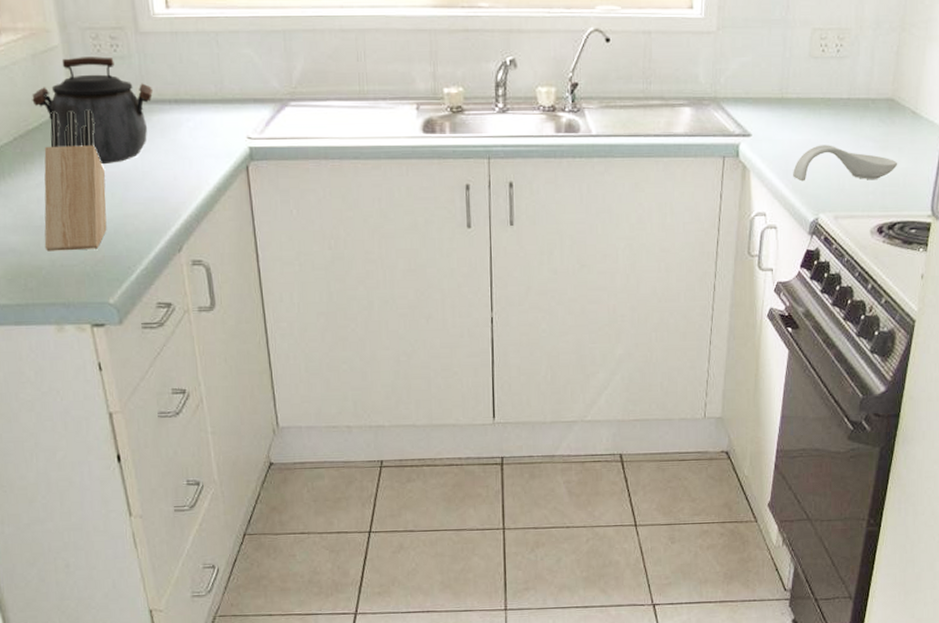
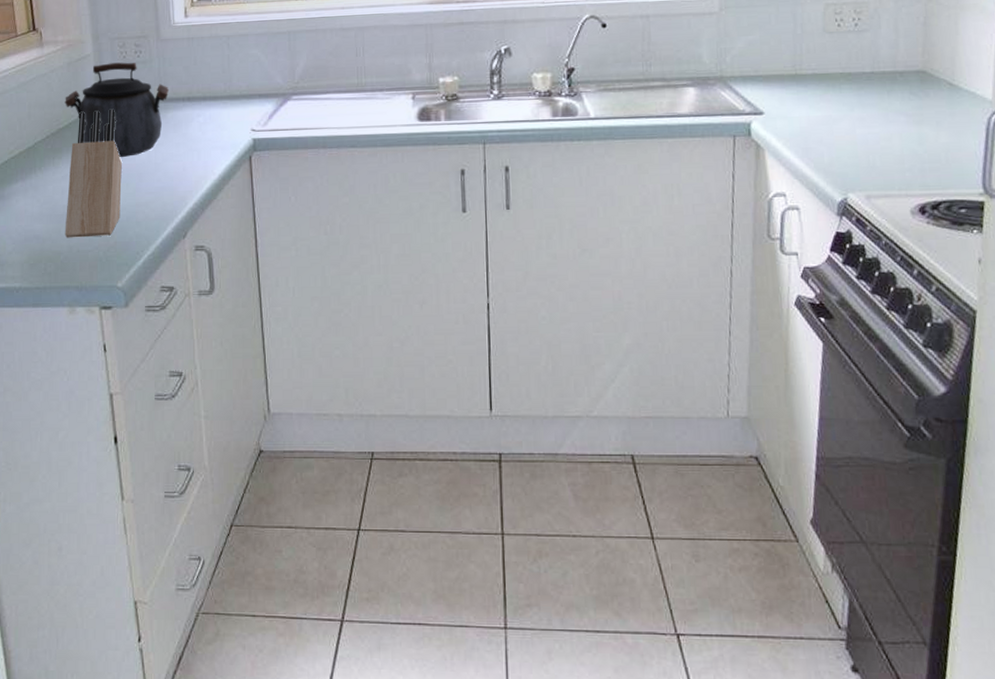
spoon rest: present [792,145,898,182] -> none [813,120,937,160]

